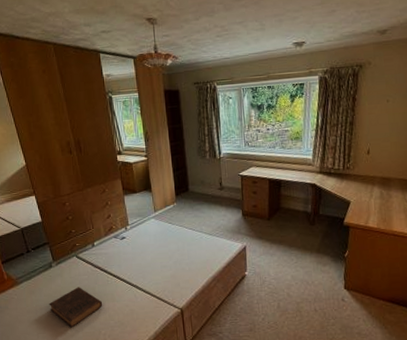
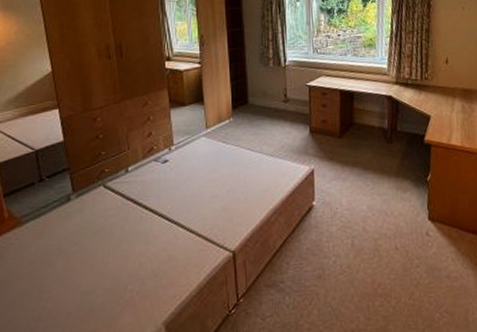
book: present [49,287,103,328] -> none [60,226,133,283]

